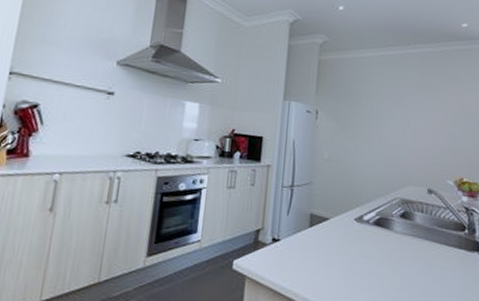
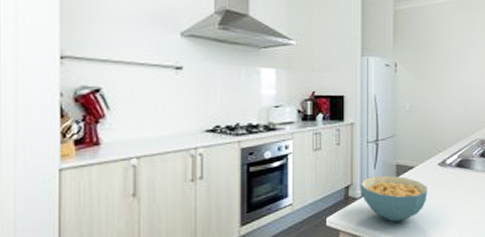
cereal bowl: none [270,223,342,276] -> present [360,176,427,222]

